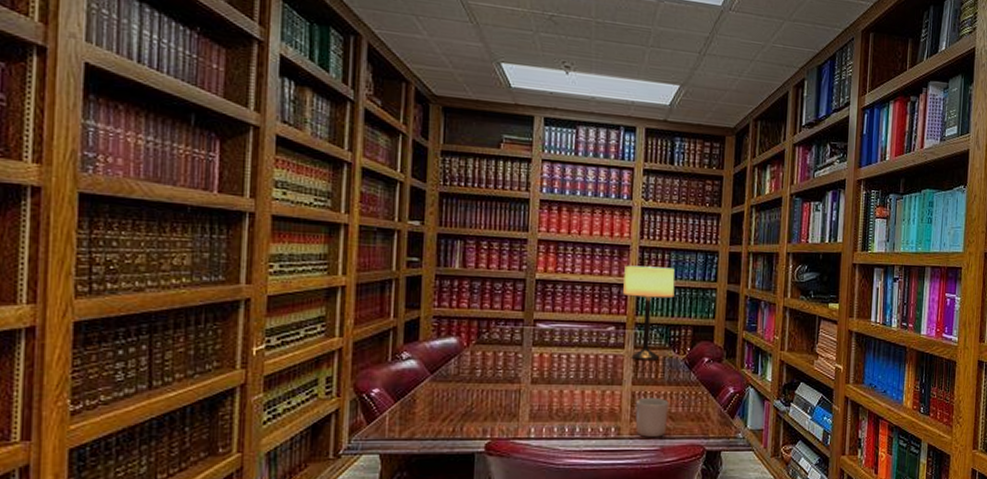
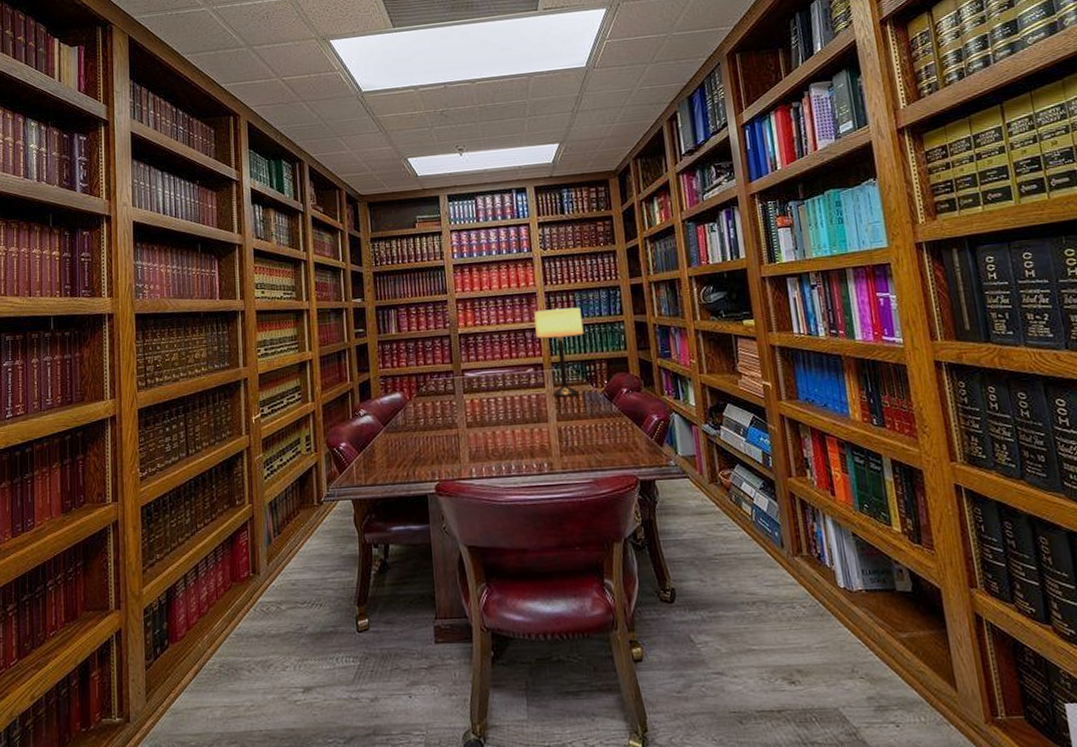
mug: present [635,397,669,437] -> none [563,431,597,470]

